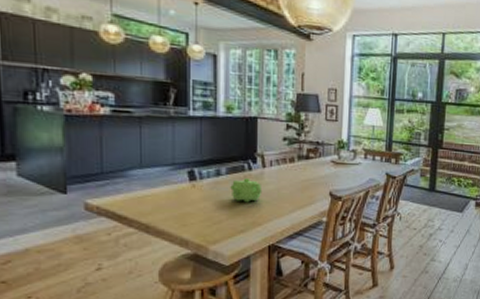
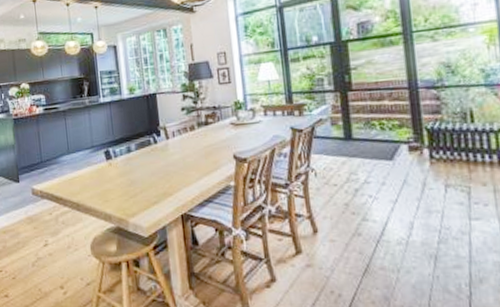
teapot: present [230,178,263,203] -> none [140,151,169,175]

